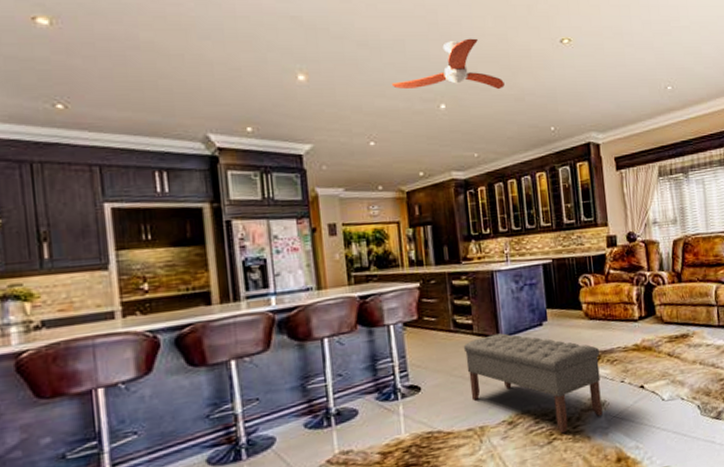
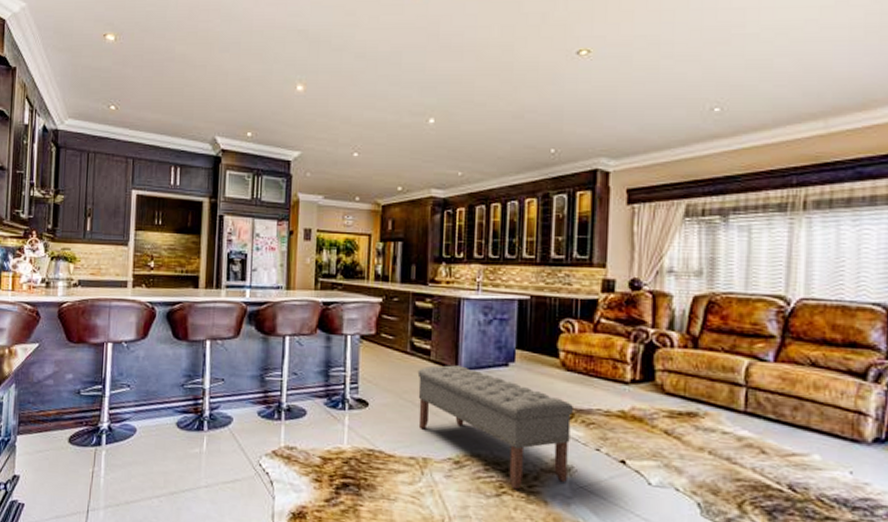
ceiling fan: present [391,38,505,90] -> none [382,50,503,106]

